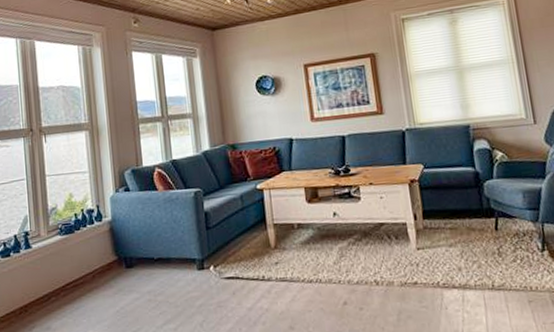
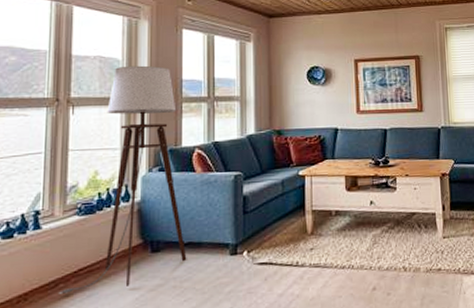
floor lamp: none [51,90,159,306] -> present [58,65,187,294]

